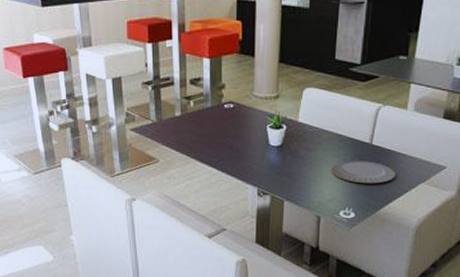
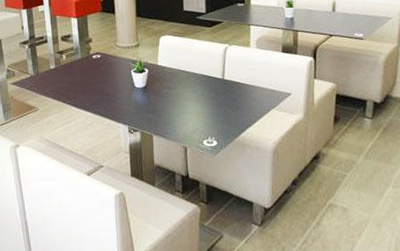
plate: present [331,161,396,184] -> none [191,94,248,114]

